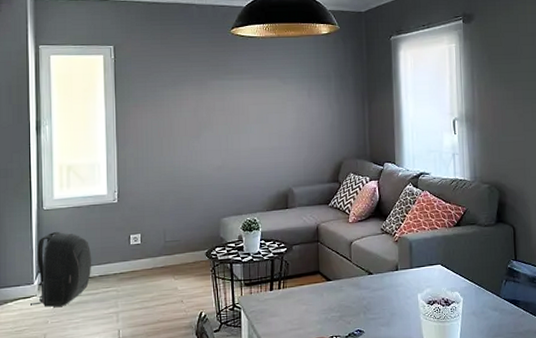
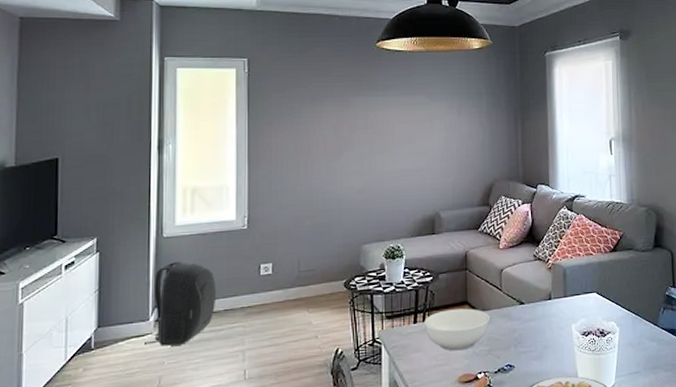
bowl: none [280,277,341,316] -> present [424,308,490,351]

